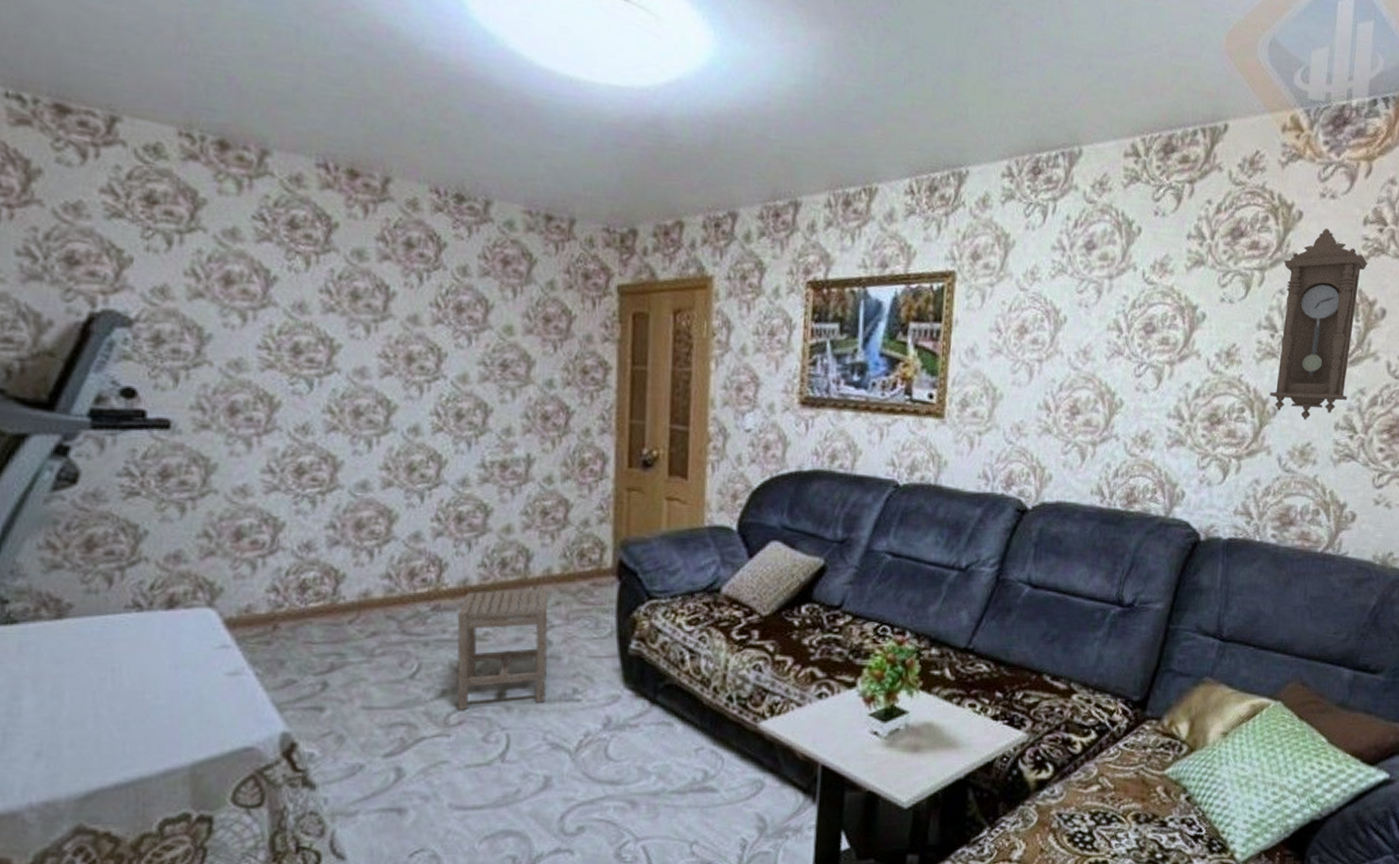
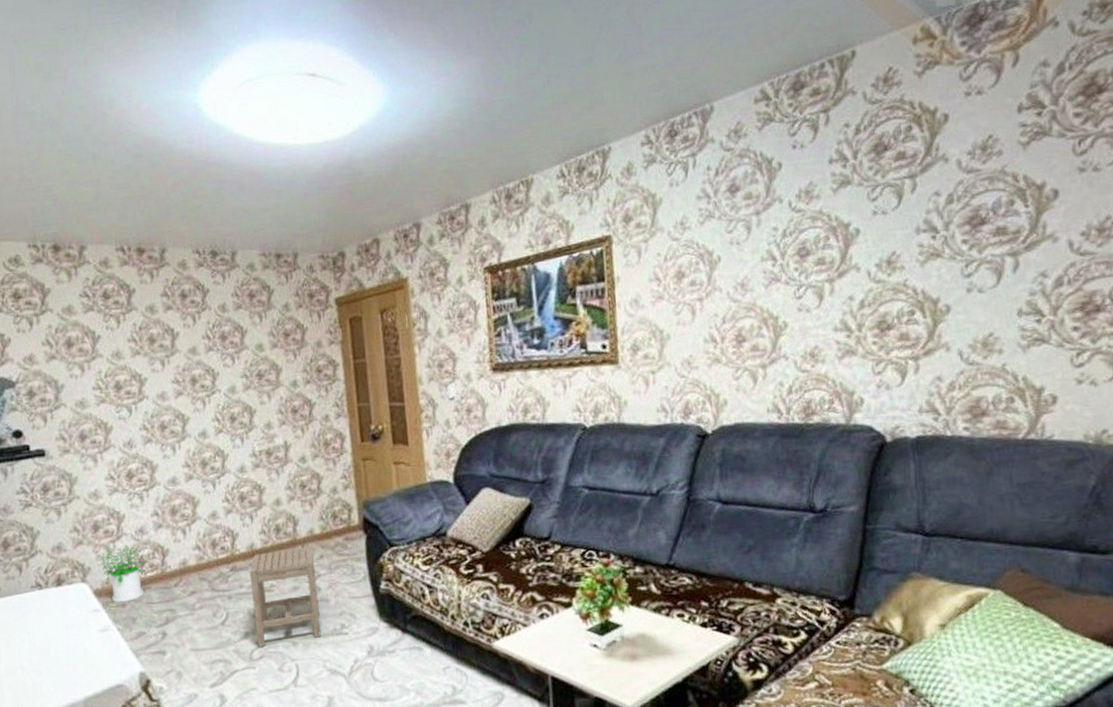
potted plant: none [235,562,307,638] -> present [97,544,145,602]
pendulum clock: present [1270,228,1368,420] -> none [935,123,1030,312]

